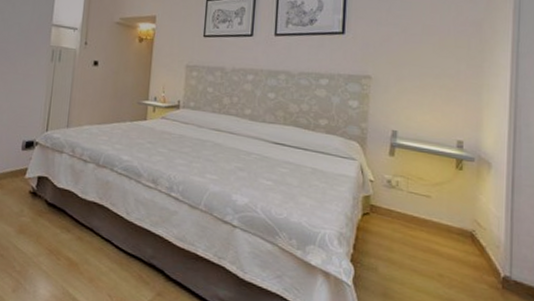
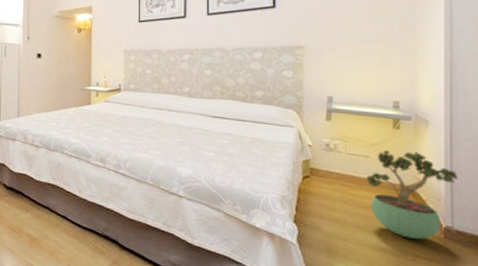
potted plant: none [426,191,518,288] -> present [366,151,458,239]

